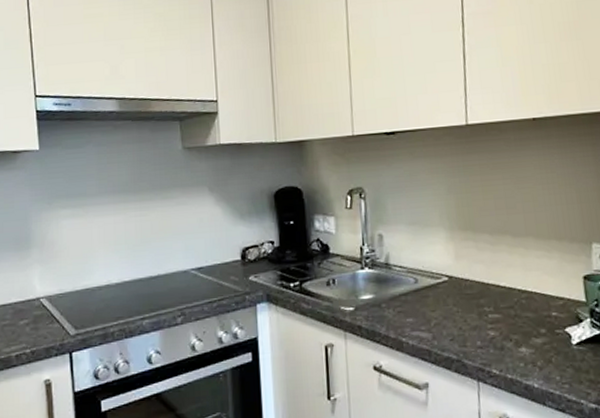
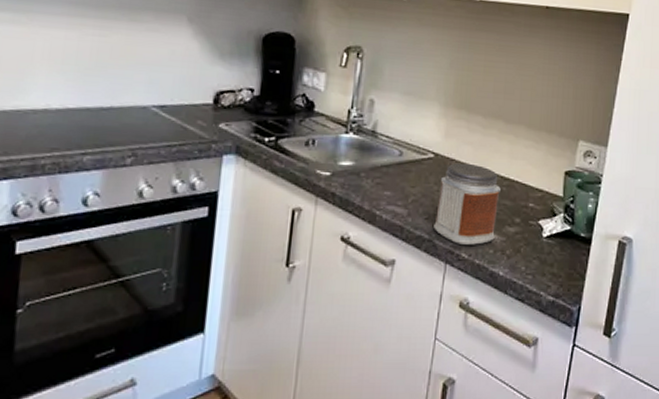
jar: none [458,281,523,361] -> present [434,162,501,245]

